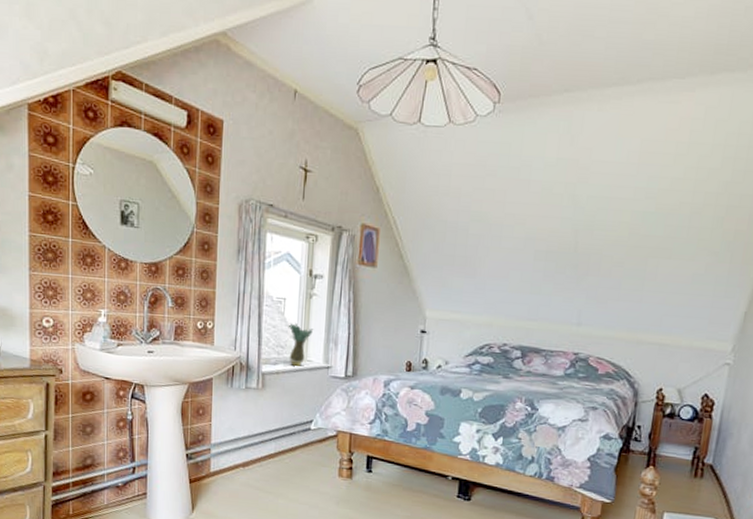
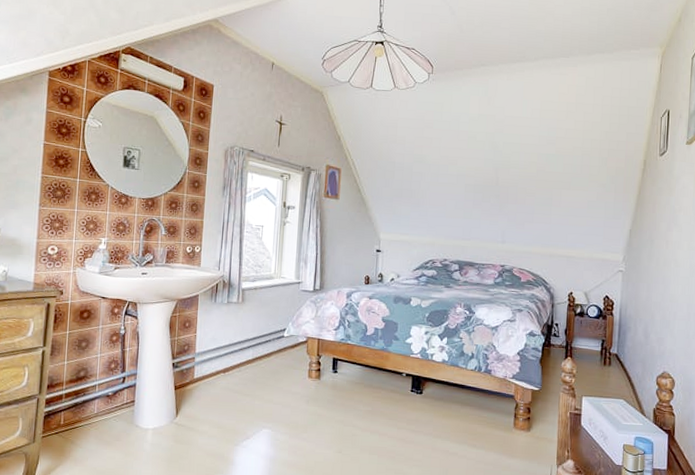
vase: present [288,323,314,366] -> none [265,246,287,282]

